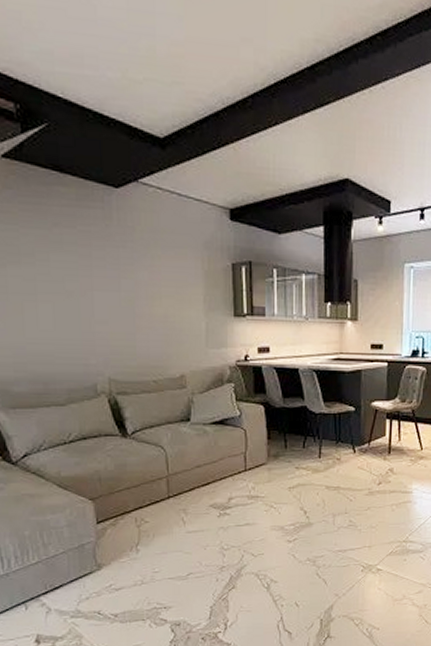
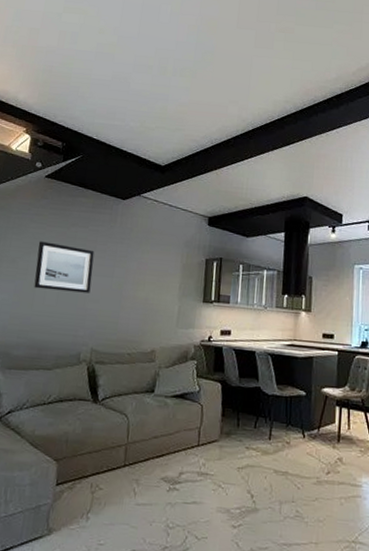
wall art: none [13,248,94,313] -> present [34,241,95,293]

